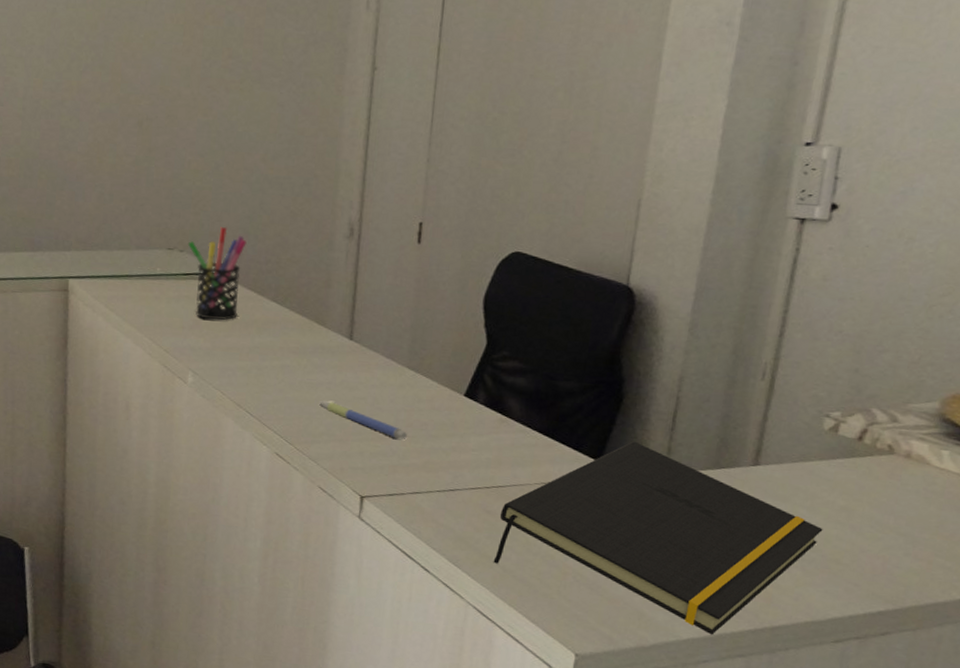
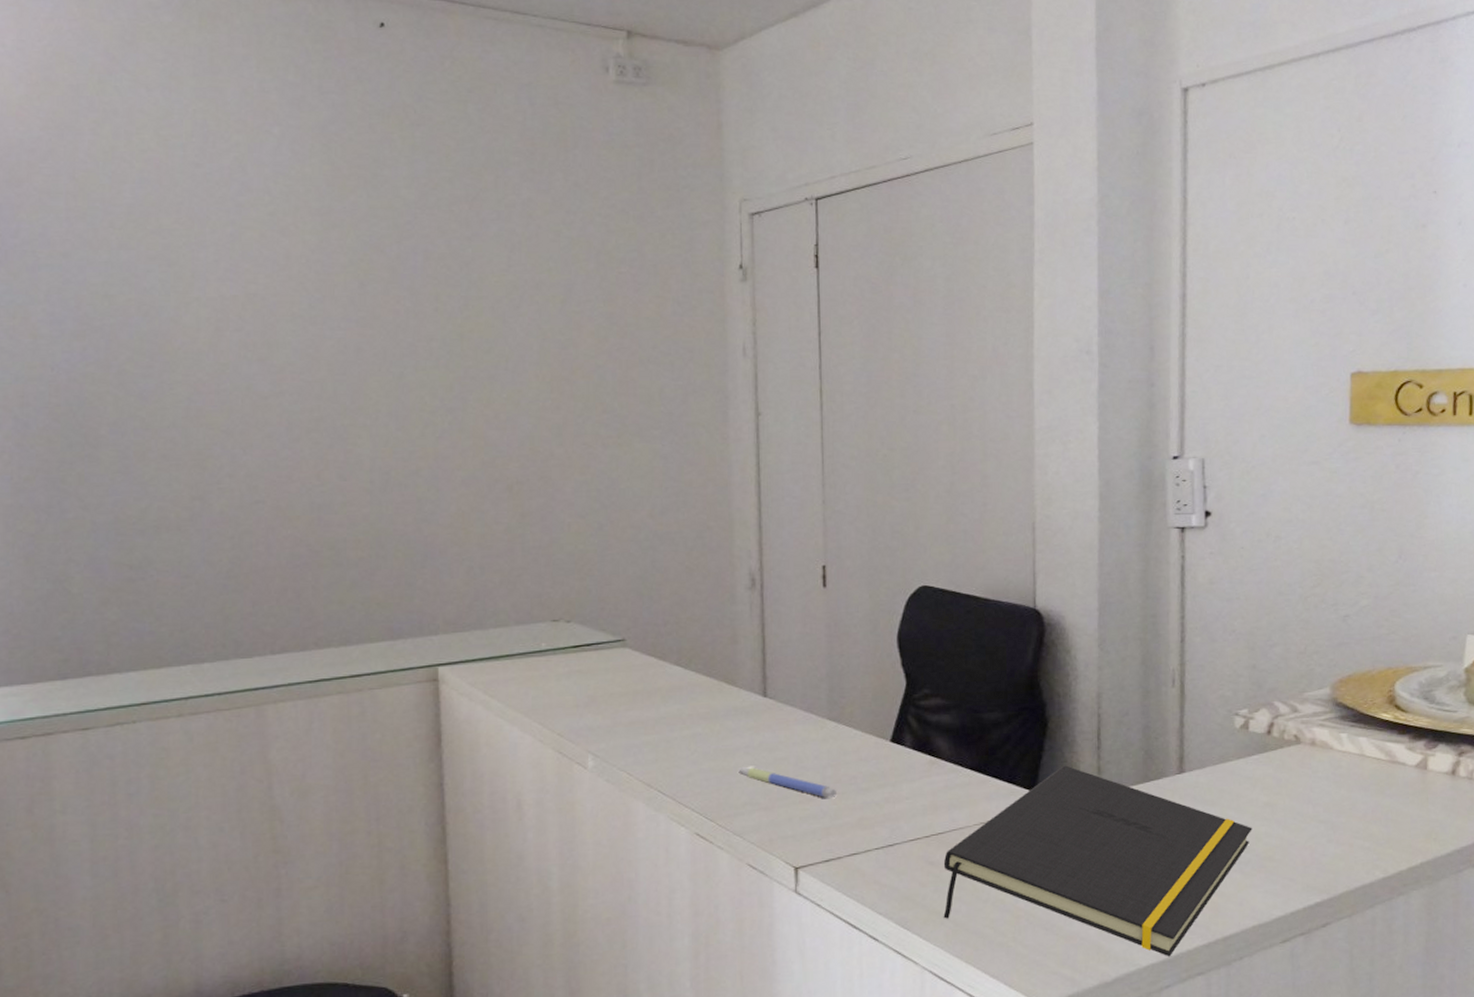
pen holder: present [187,227,247,321] -> none [574,591,641,694]

